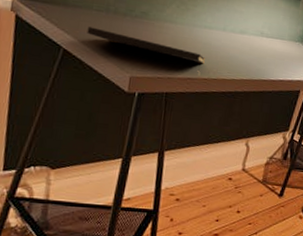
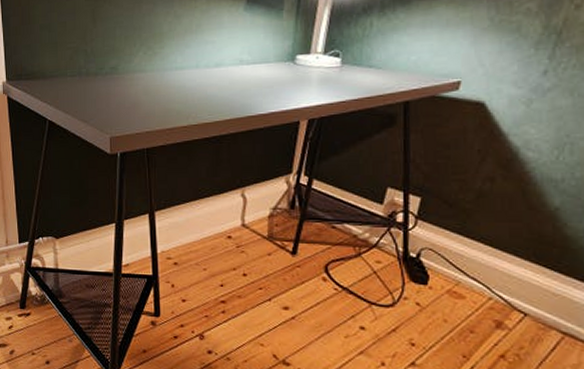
notepad: present [87,26,205,71] -> none [65,93,181,119]

